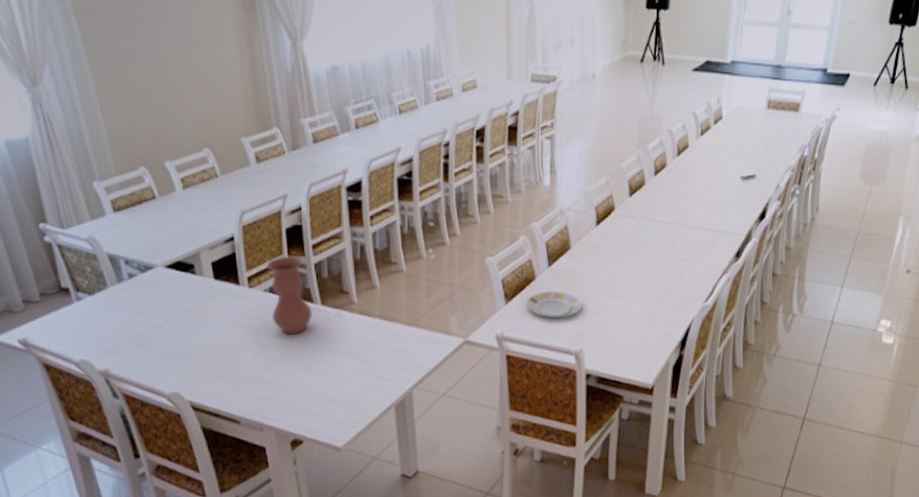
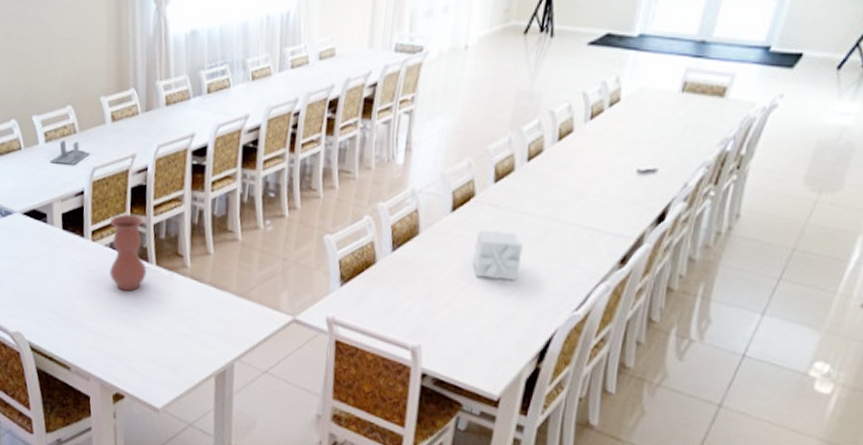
napkin holder: none [191,186,236,211] -> present [50,140,90,165]
plate: present [527,291,582,318] -> none [363,277,426,309]
gift box: none [619,239,659,282] -> present [473,230,523,281]

